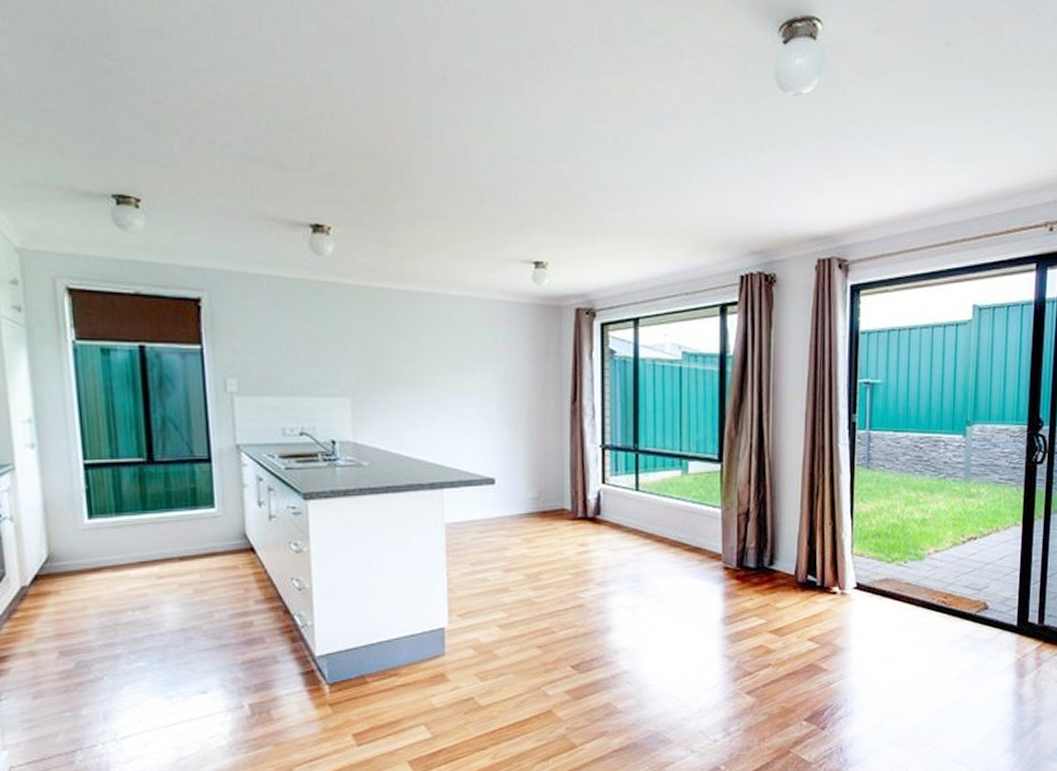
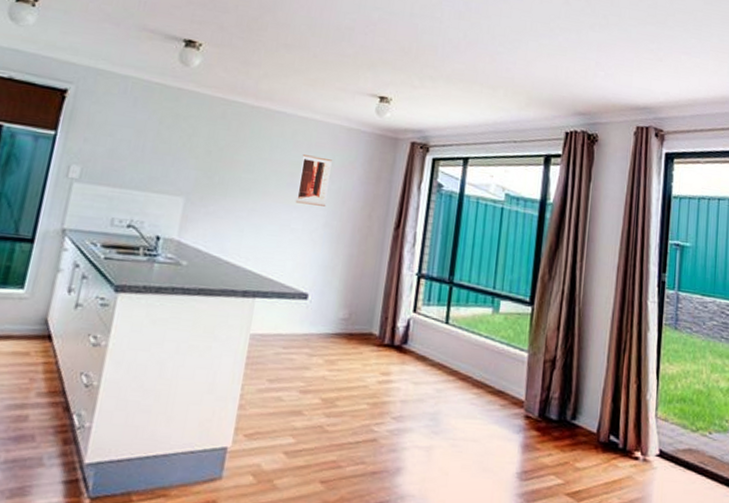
wall art: none [463,337,497,389] -> present [295,154,332,206]

